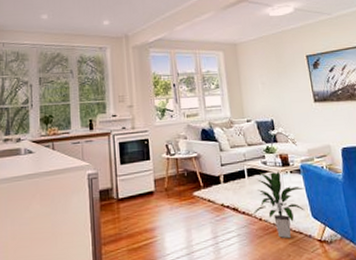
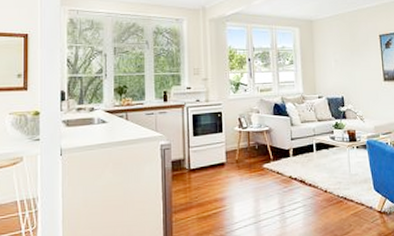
indoor plant: present [252,171,304,239] -> none [318,146,368,210]

